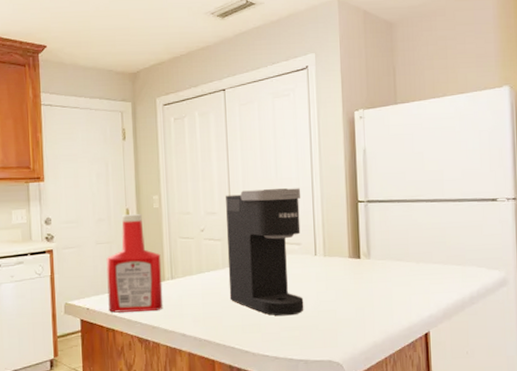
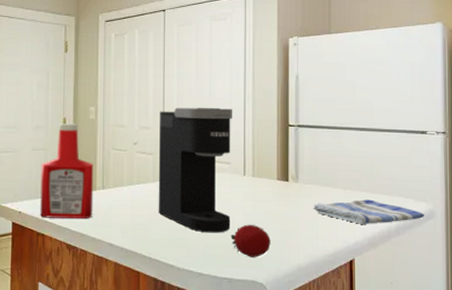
fruit: none [305,305,345,338] -> present [231,225,270,257]
dish towel: none [386,271,498,297] -> present [313,199,425,224]

